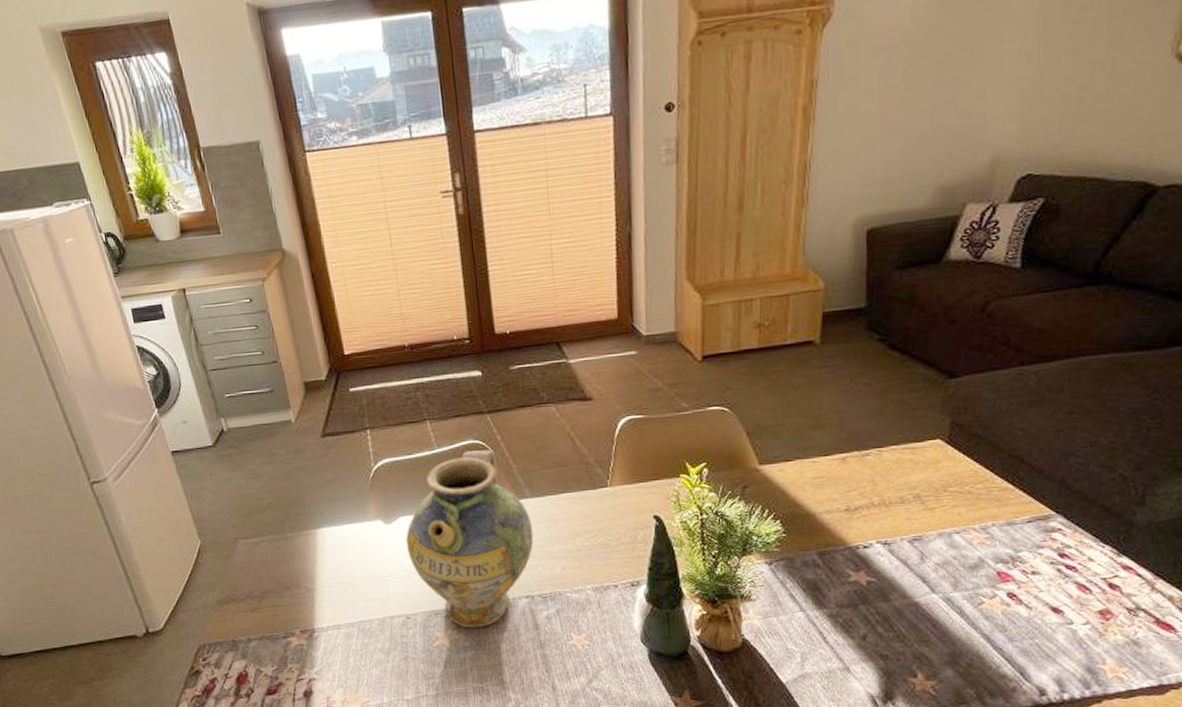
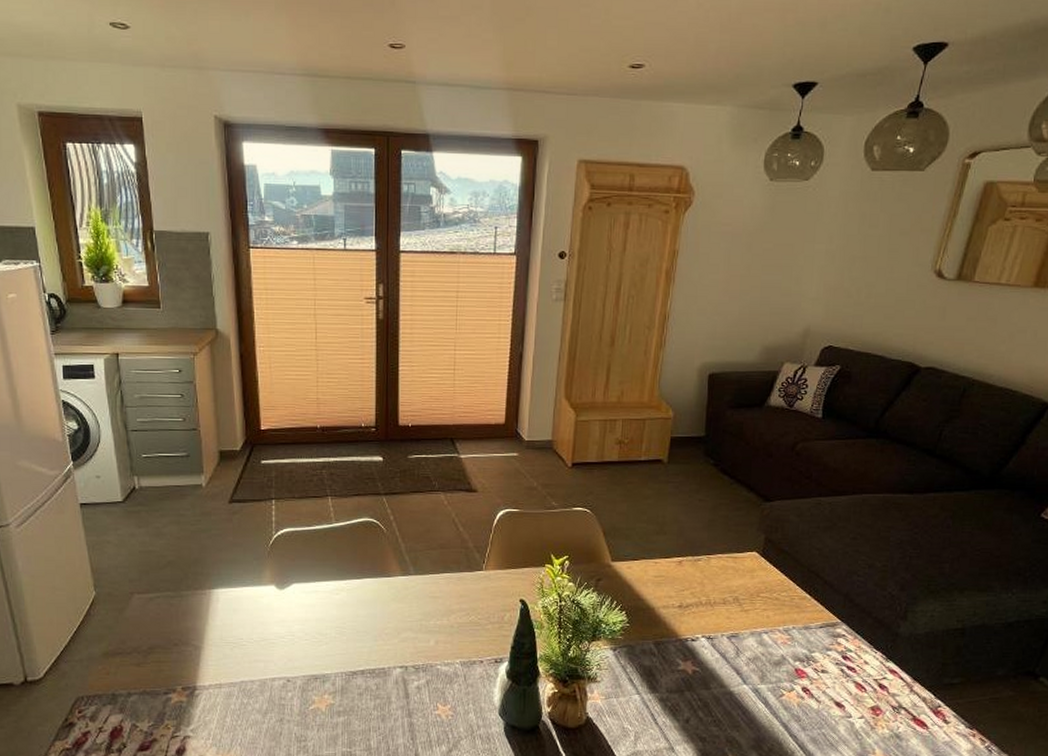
ceramic jug: present [406,450,534,629] -> none [296,528,413,694]

